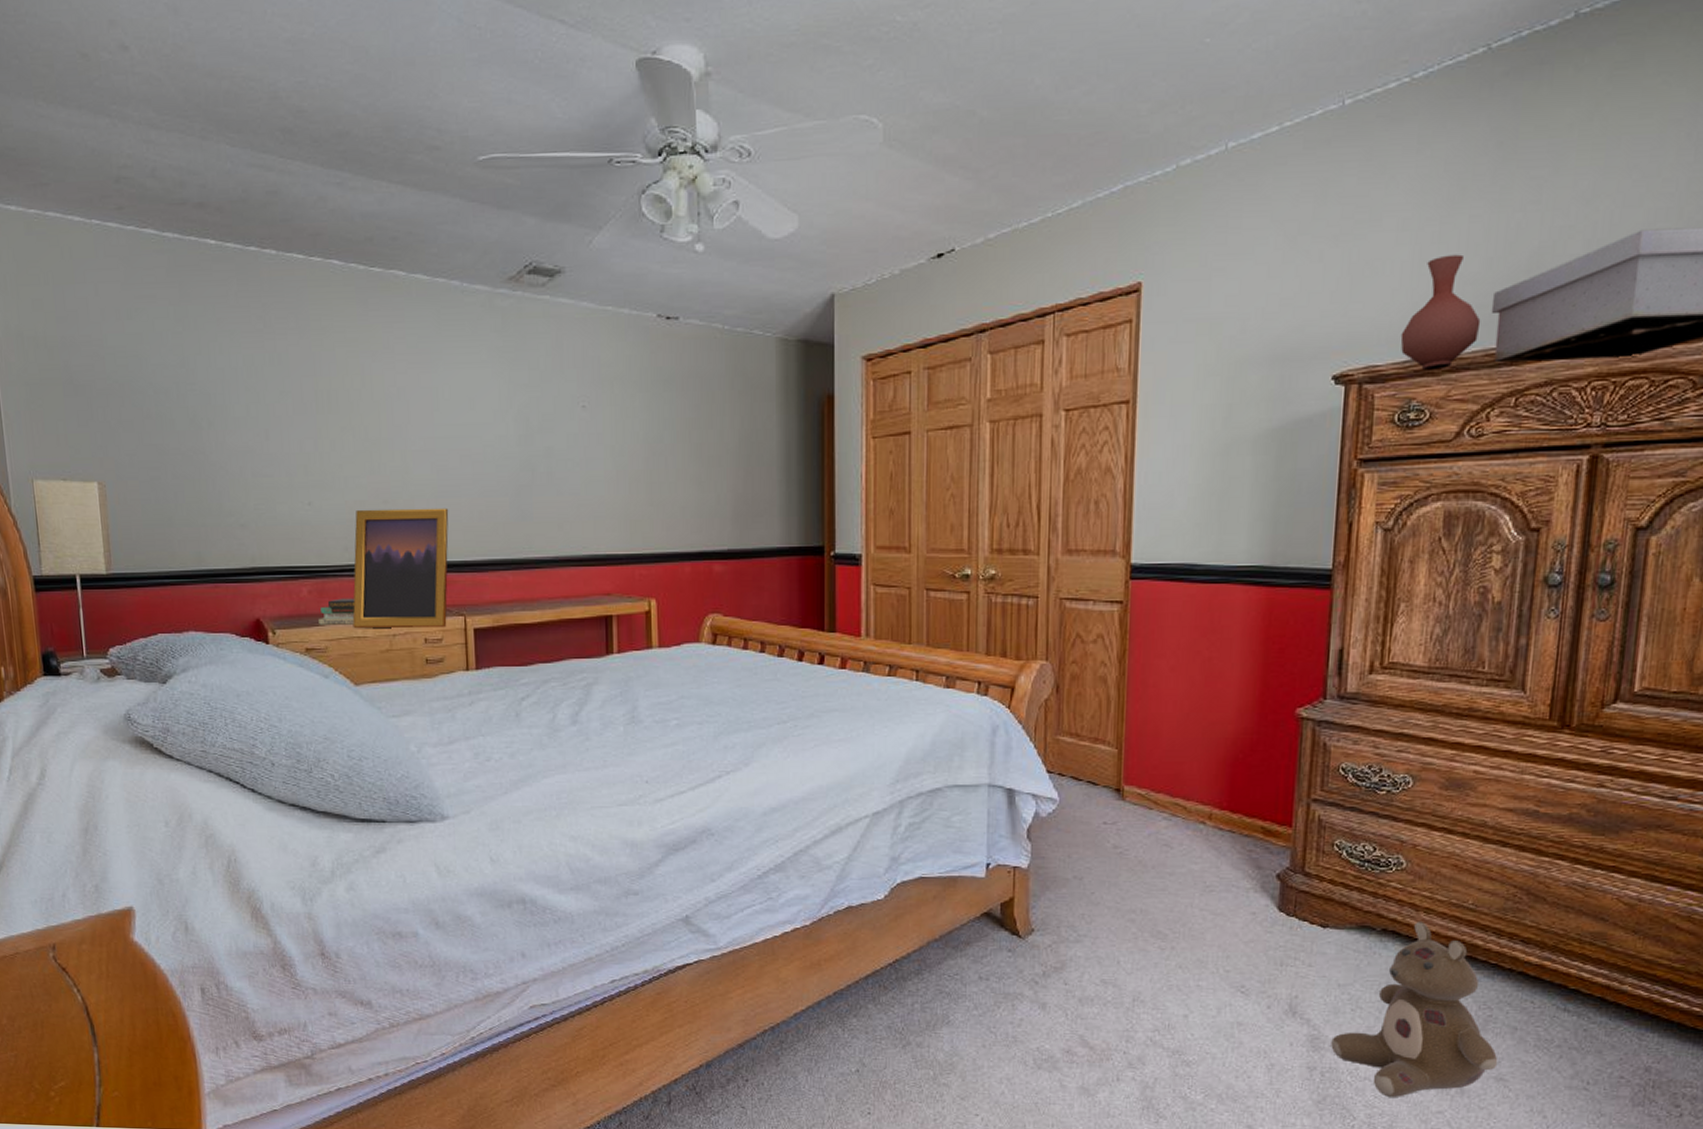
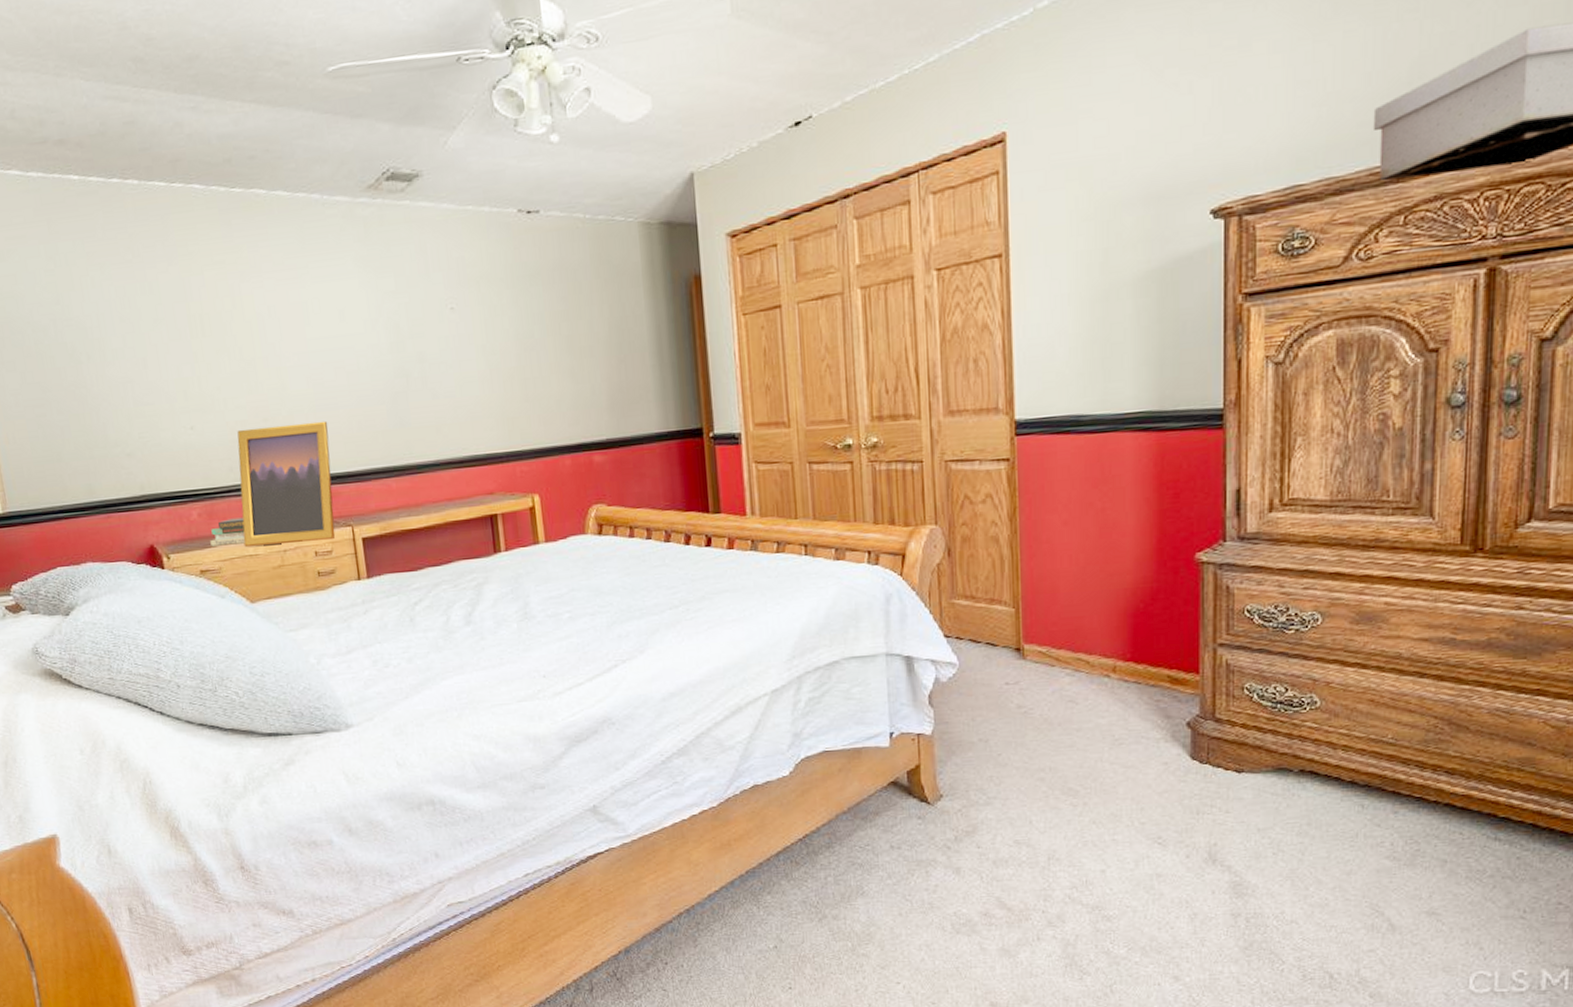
stuffed bear: present [1331,922,1498,1097] -> none [1254,760,1429,939]
vase: present [1400,254,1481,371] -> none [1279,72,1363,196]

